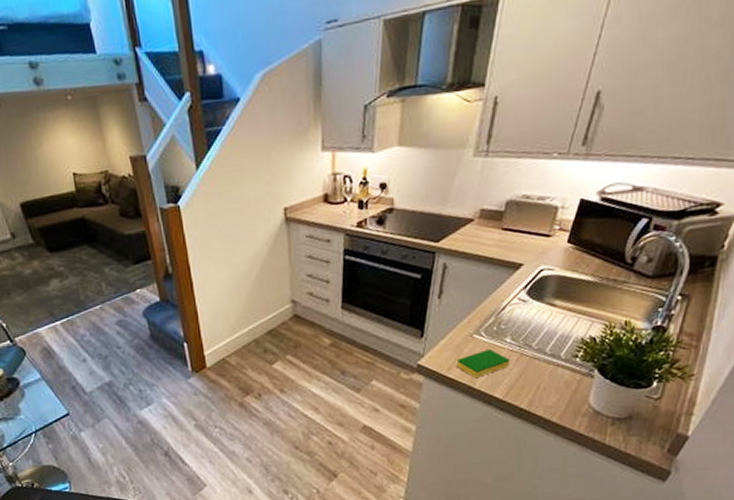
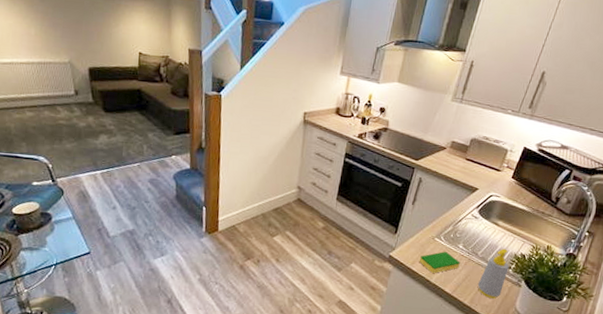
soap bottle: none [535,334,575,397] -> present [477,248,509,299]

